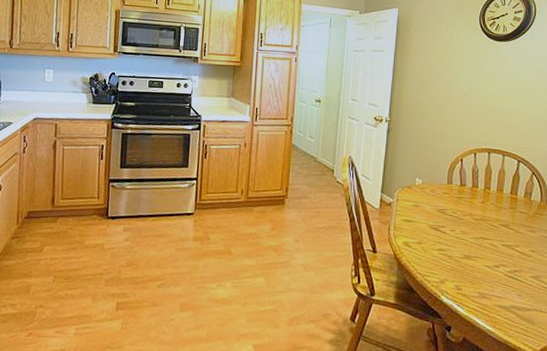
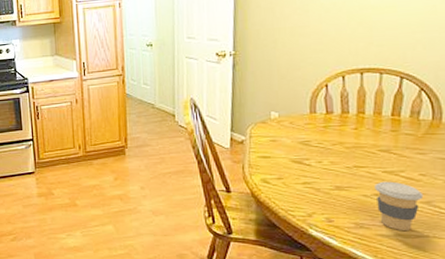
coffee cup: none [496,254,533,303] -> present [374,181,424,230]

